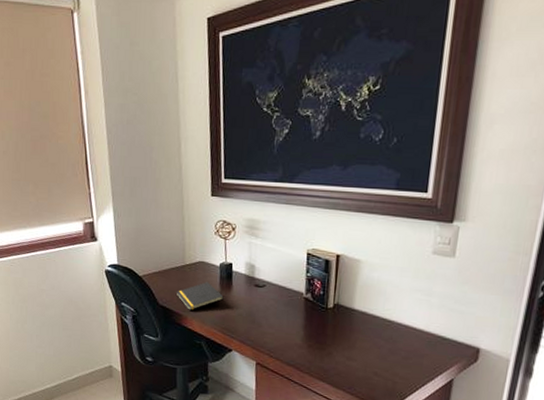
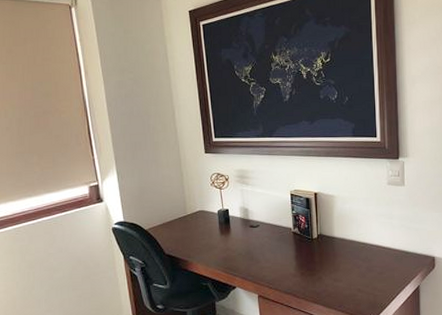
notepad: present [176,282,224,310] -> none [180,228,224,256]

